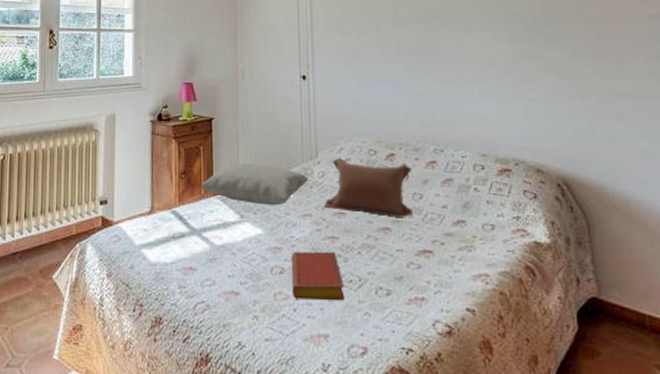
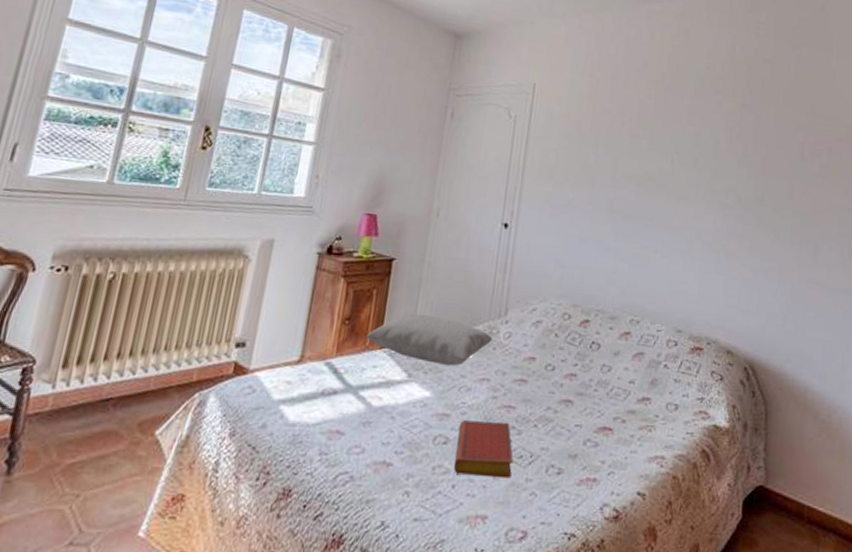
cushion: present [323,157,414,217] -> none [504,318,605,390]

